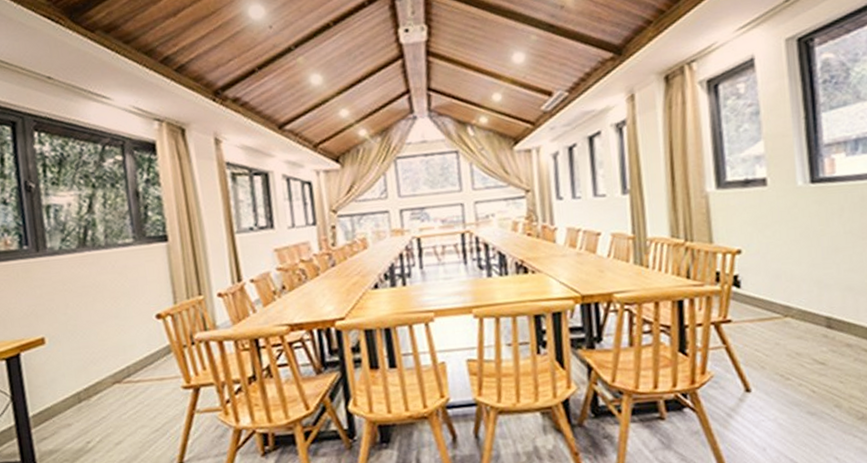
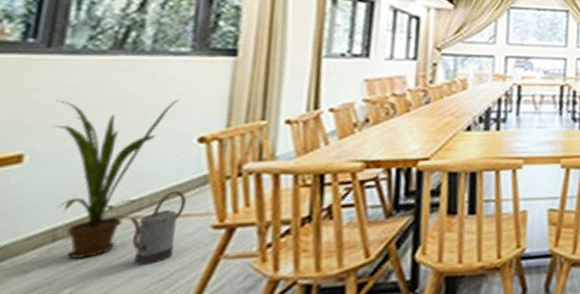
house plant: none [52,283,135,415] -> present [53,98,179,259]
watering can: none [125,359,160,419] -> present [131,191,187,265]

